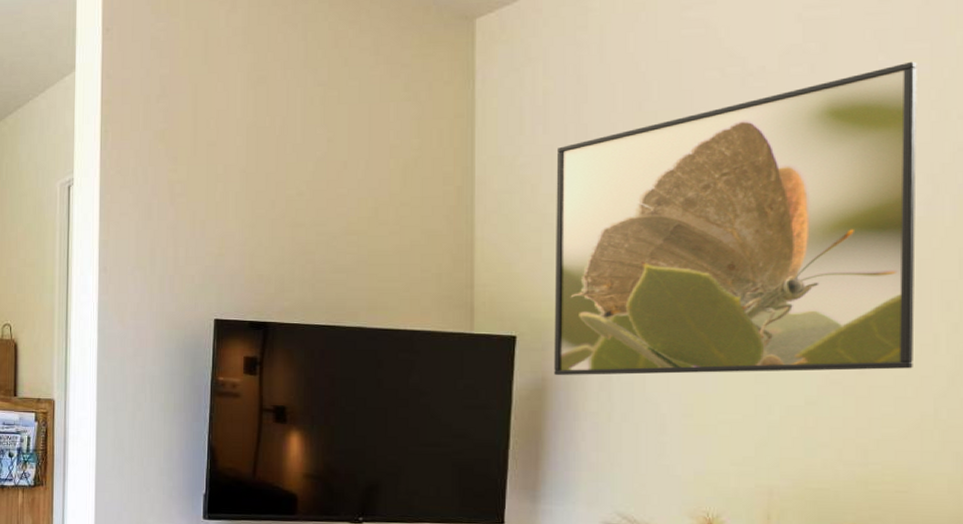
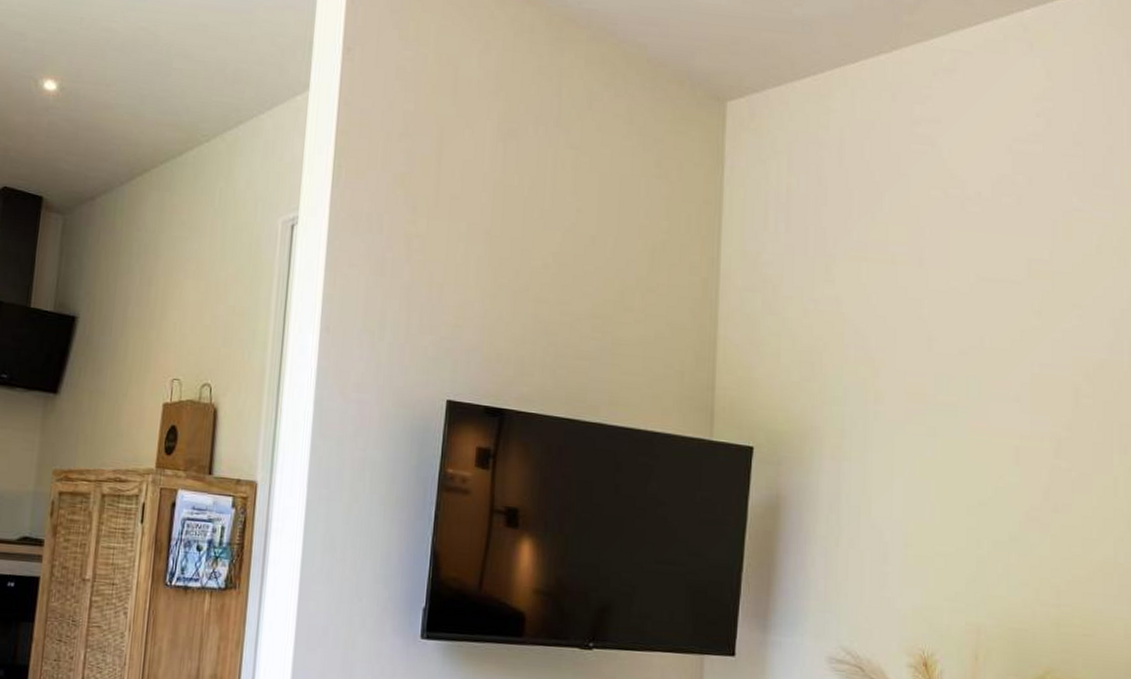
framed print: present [554,61,917,376] -> none [788,206,1103,510]

